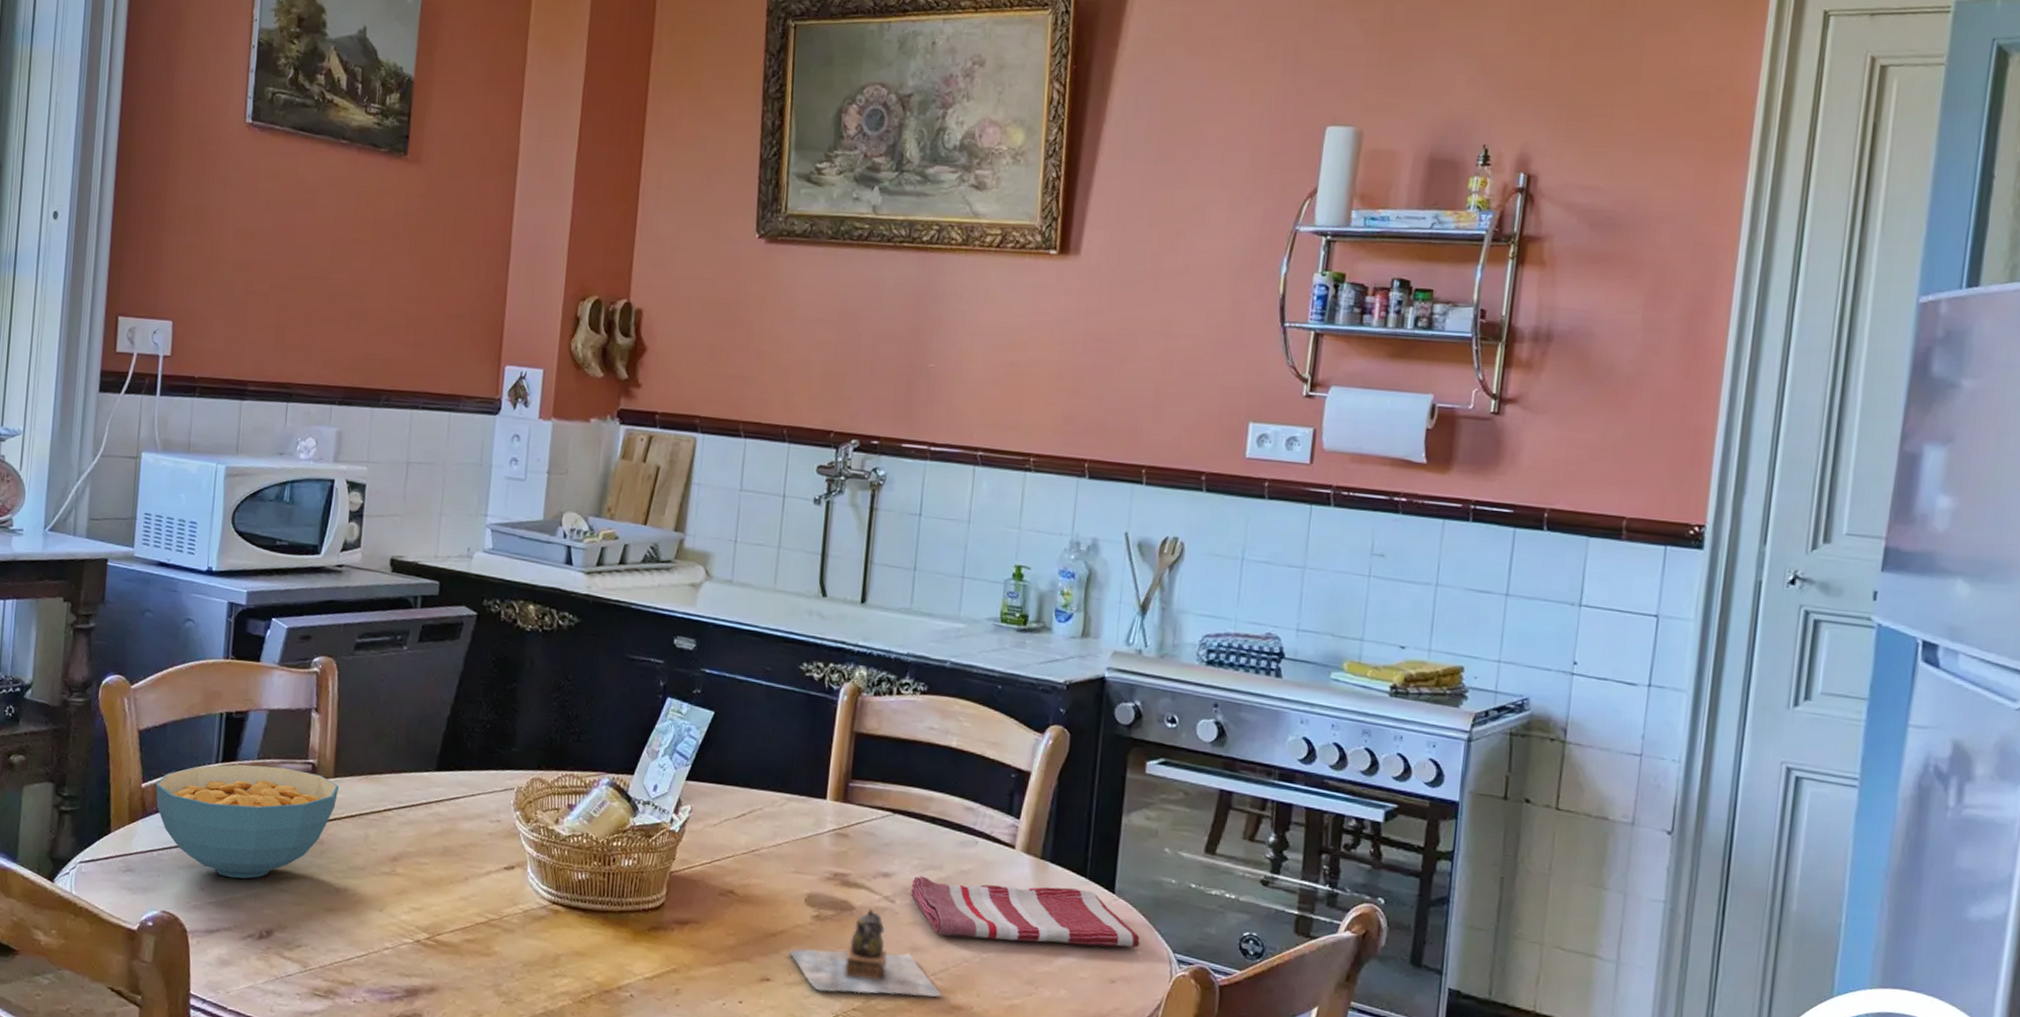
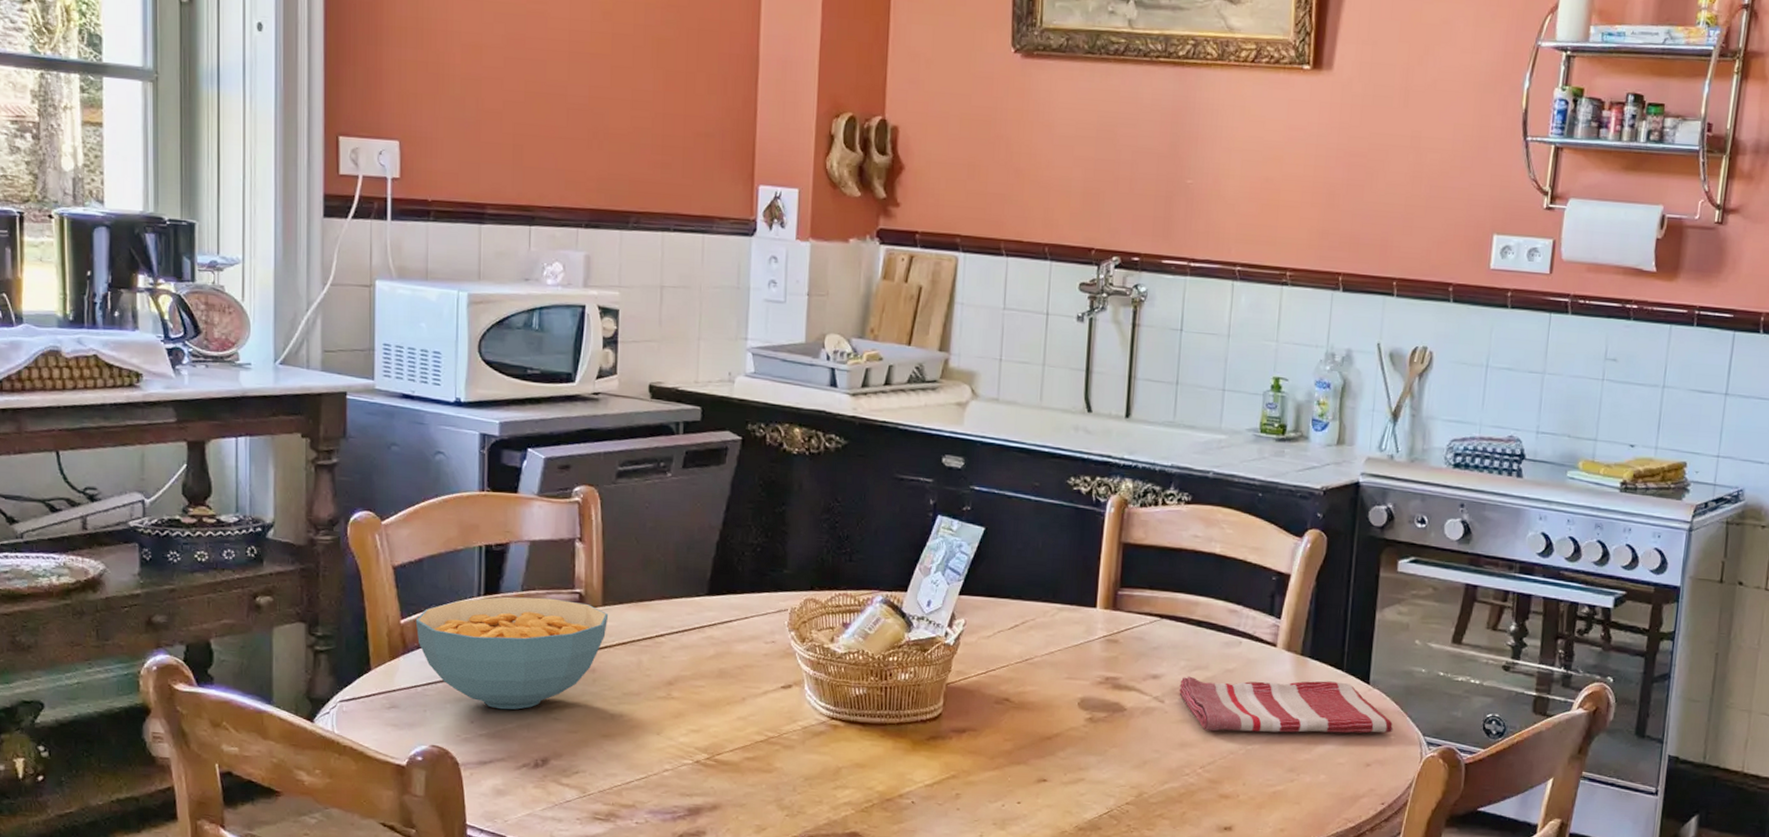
teapot: present [789,909,942,998] -> none [1064,709,1210,789]

